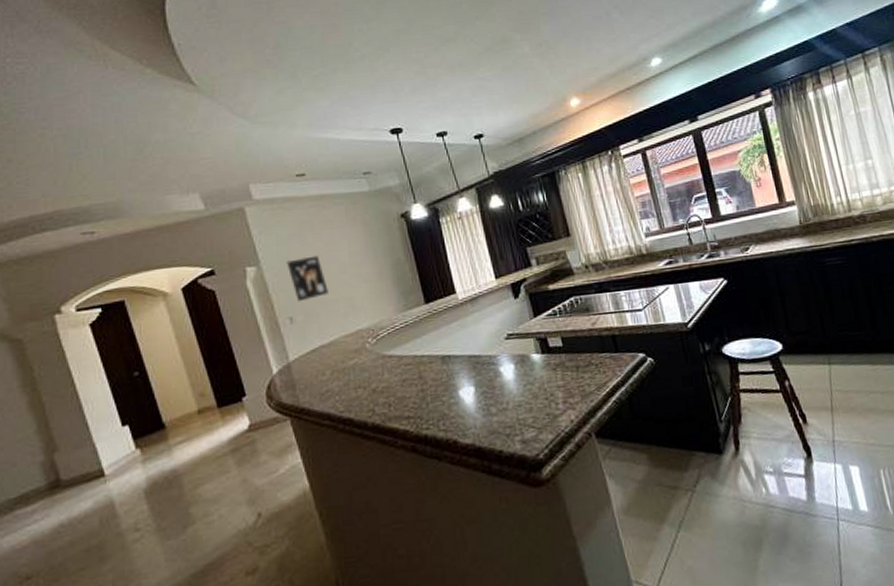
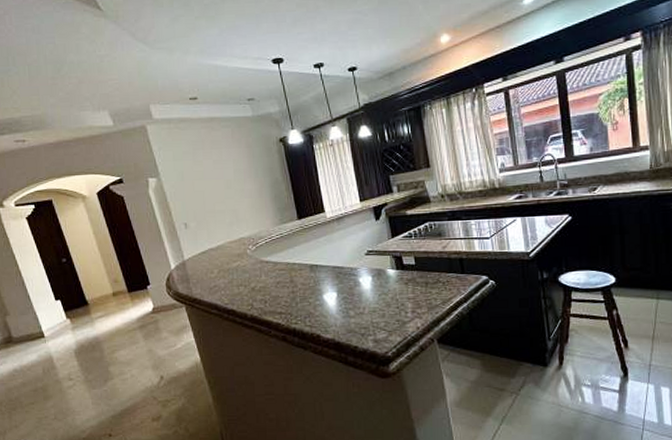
wall art: present [286,255,329,302] -> none [181,171,217,211]

